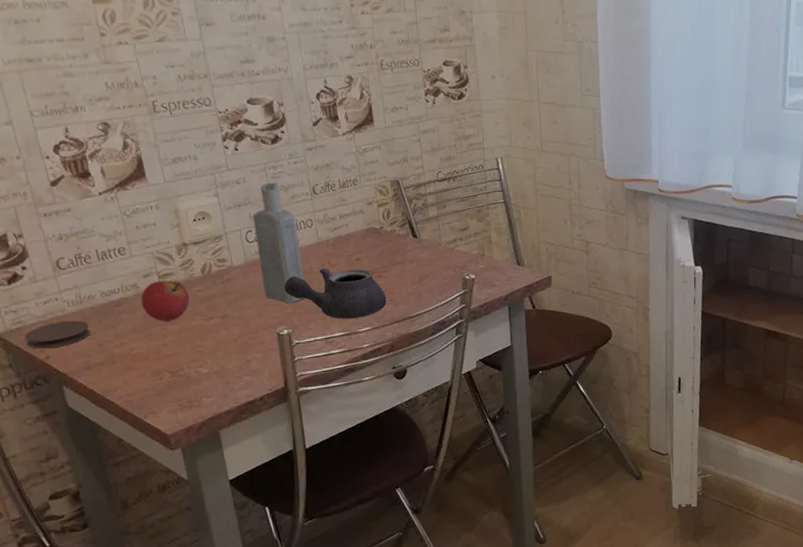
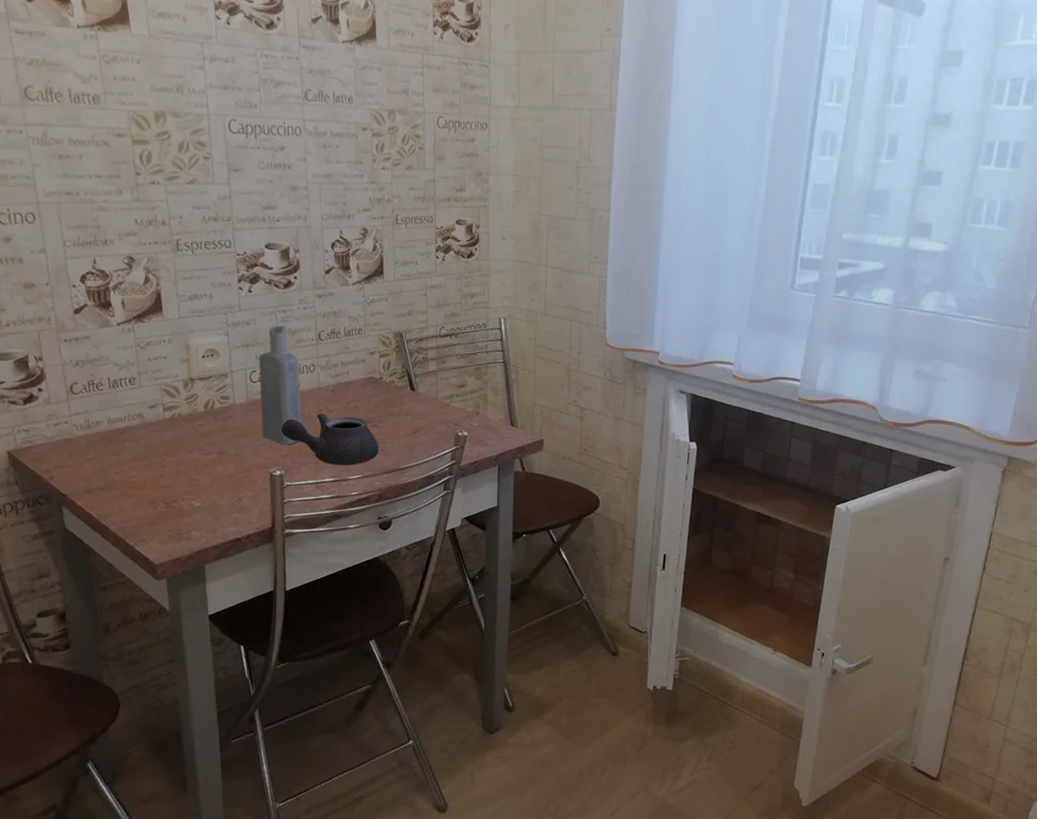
coaster: present [24,320,91,349] -> none [32,444,94,469]
fruit: present [140,280,190,321] -> none [144,412,191,453]

